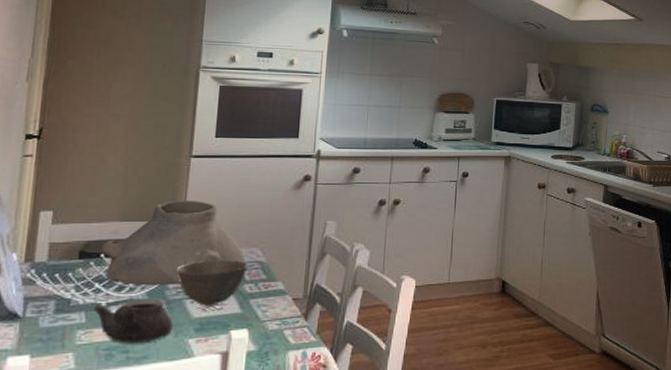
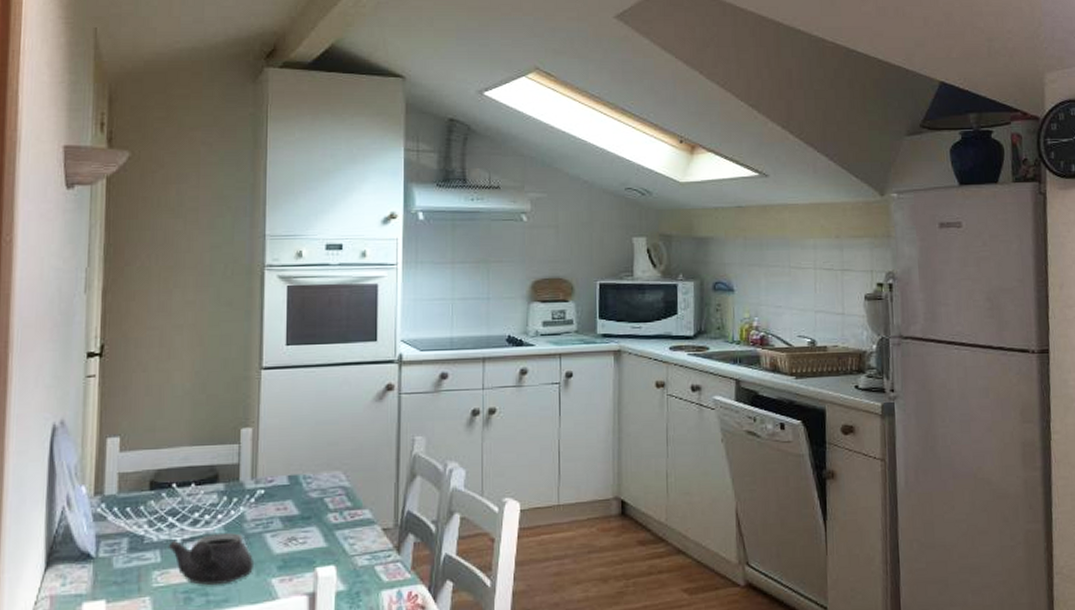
vase: present [101,201,246,286] -> none [173,419,328,519]
bowl: present [177,259,248,306] -> none [254,485,331,540]

